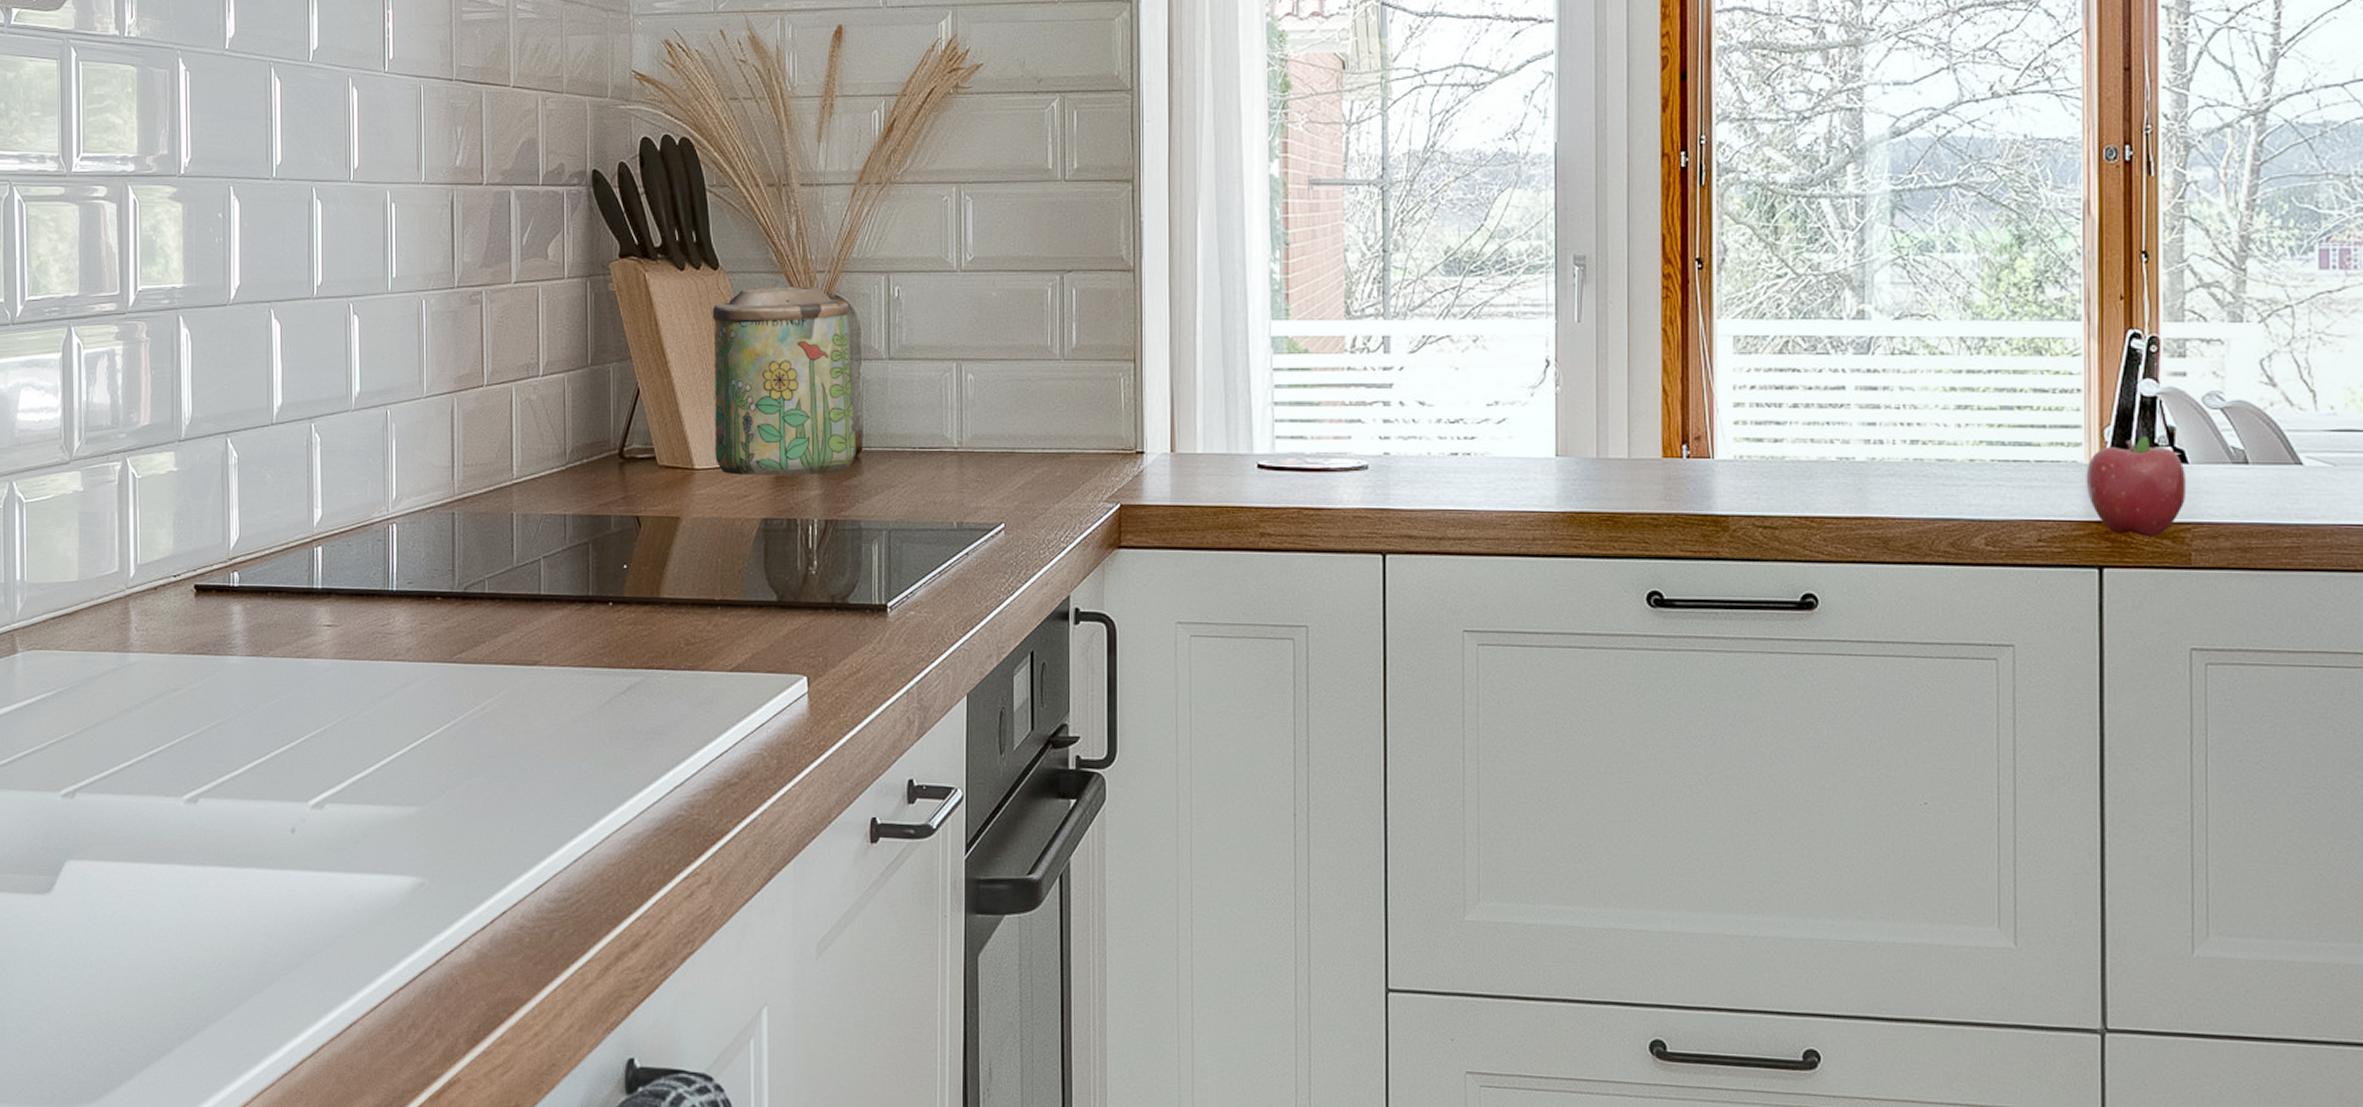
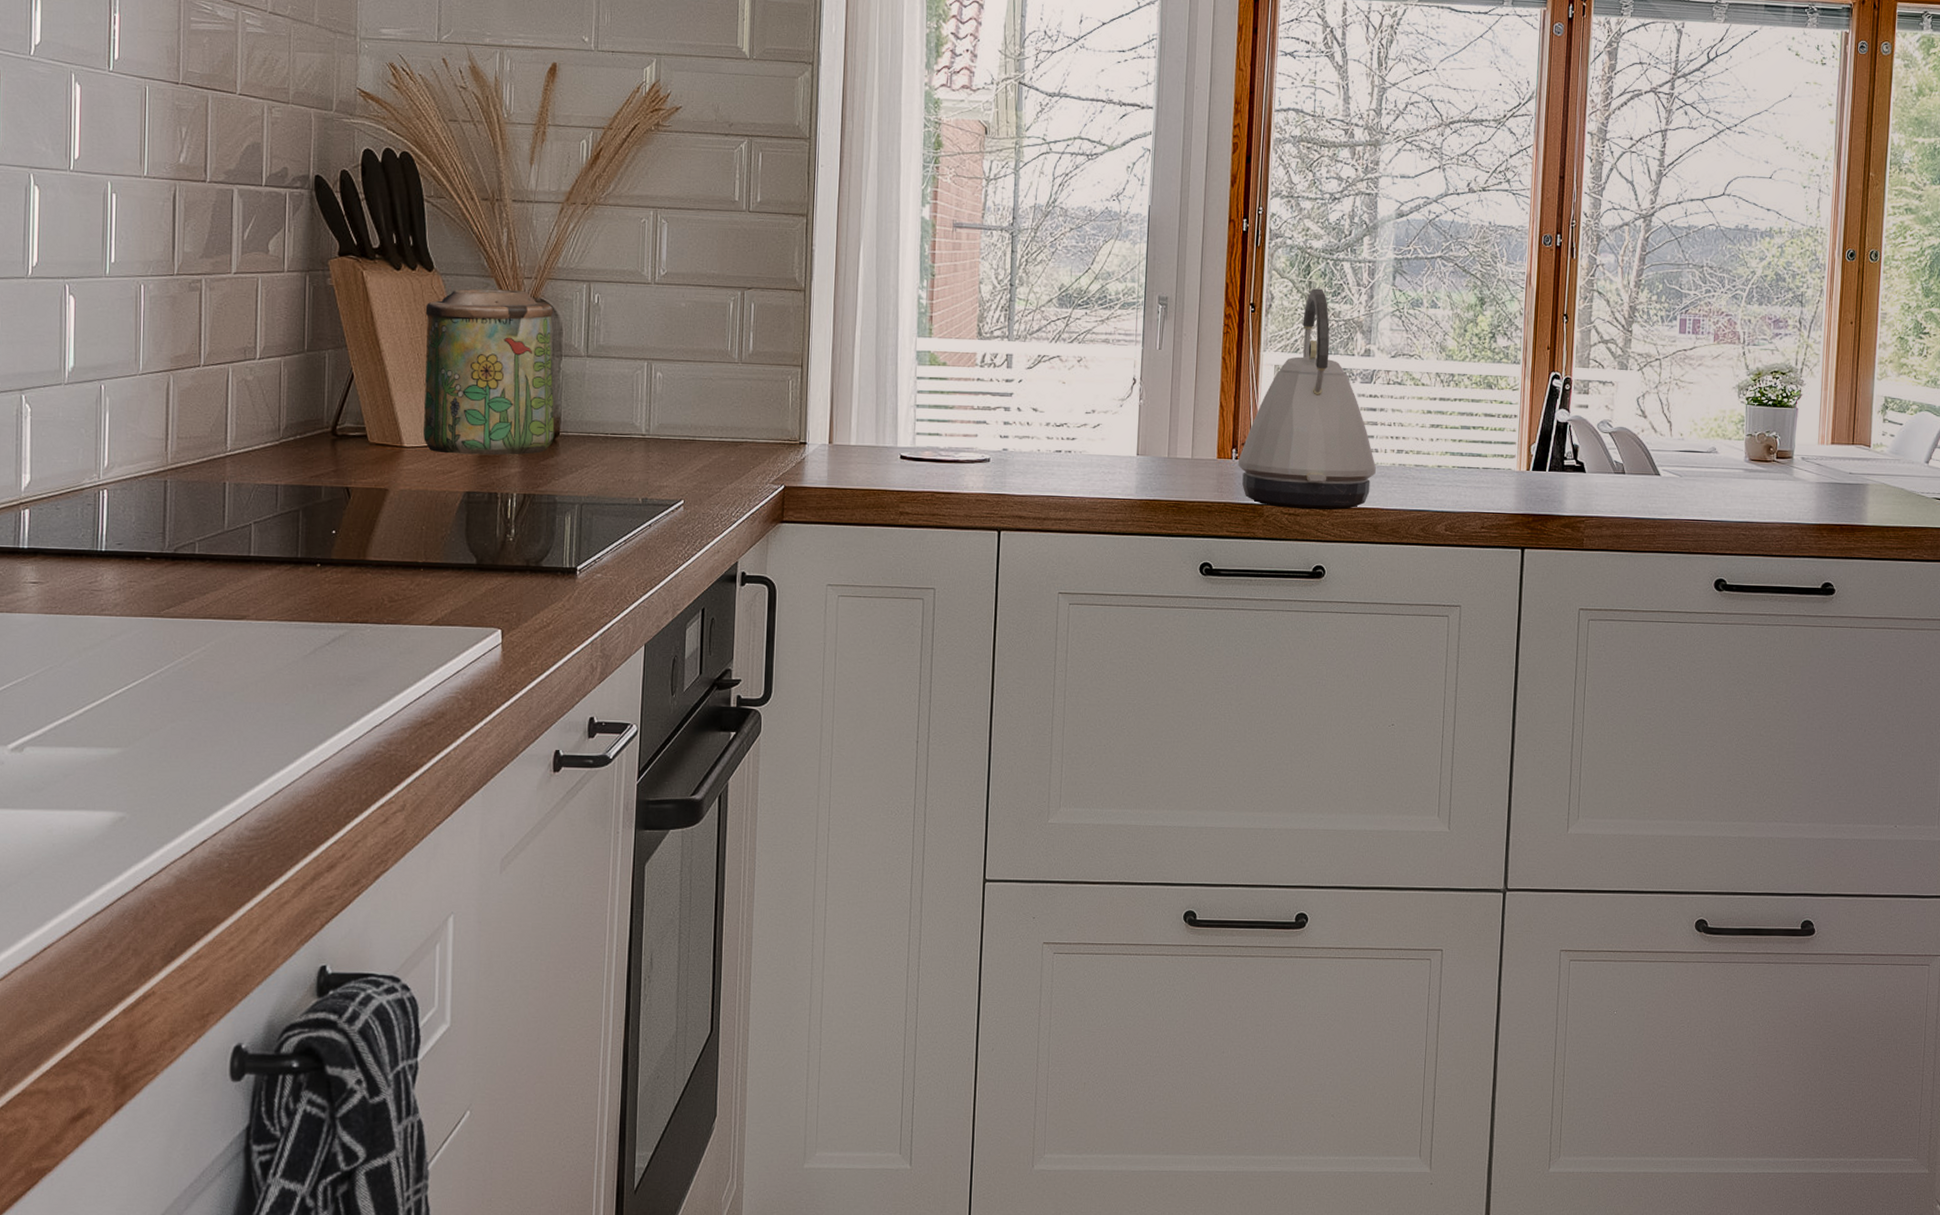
kettle: none [1691,235,1881,522] -> present [1238,288,1376,511]
fruit: present [2086,435,2186,538] -> none [1516,451,1583,527]

